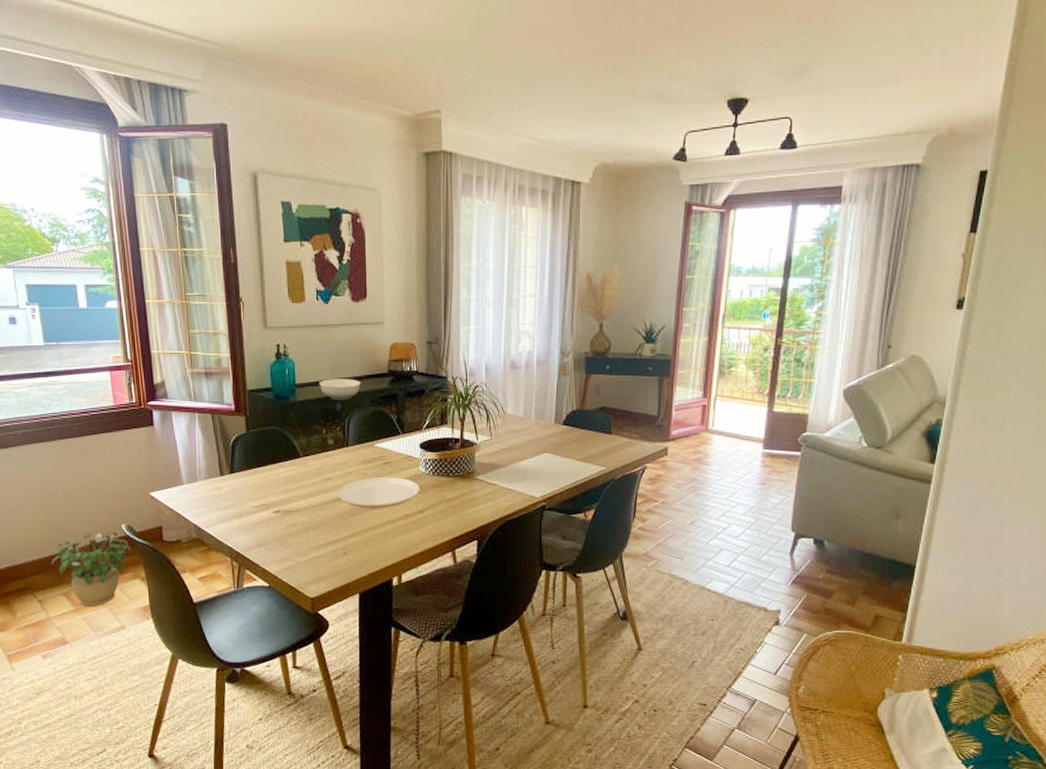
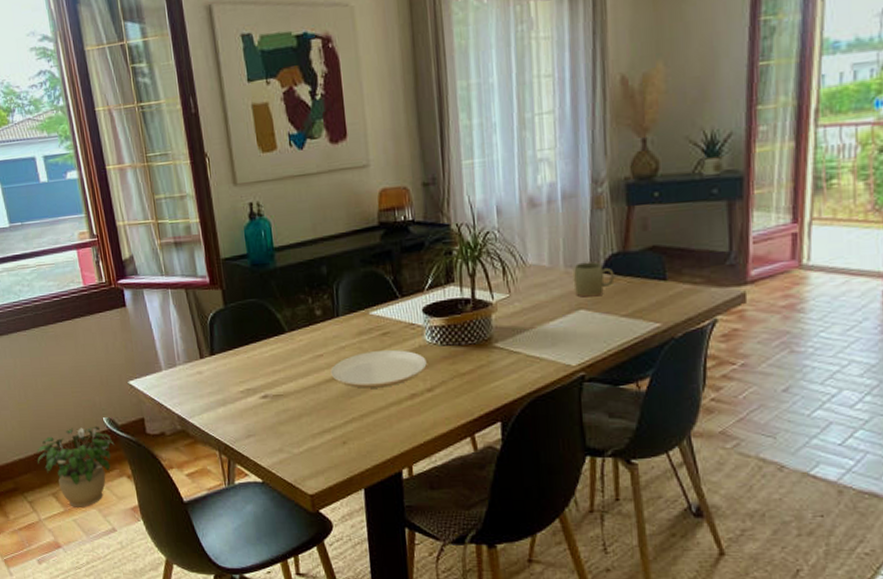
bowl: present [319,379,361,400] -> none [299,236,348,263]
mug: none [541,415,573,443] -> present [573,261,615,297]

